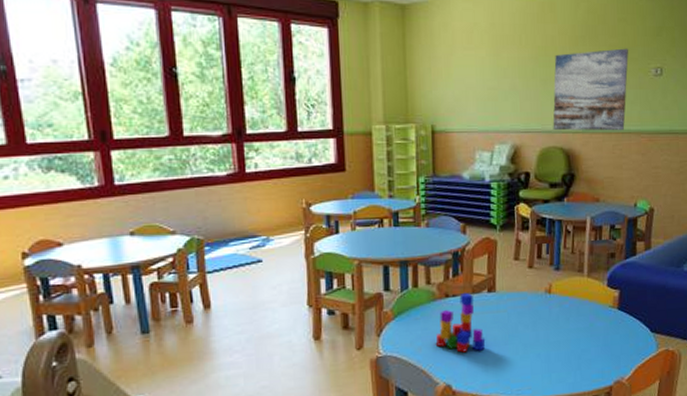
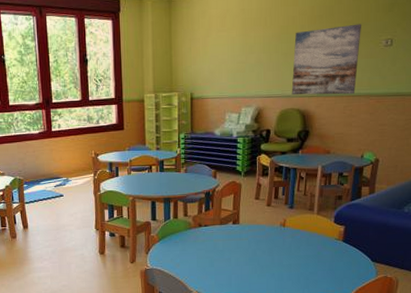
toy blocks: present [436,292,486,353] -> none [191,223,230,269]

